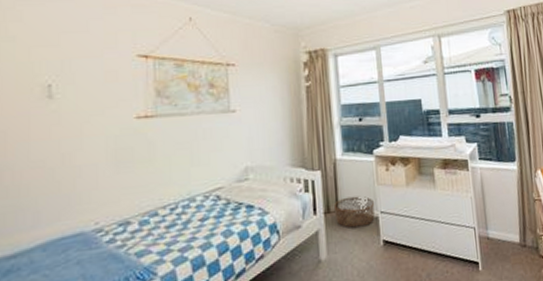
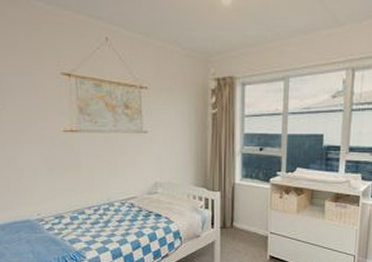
basket: present [333,196,375,228] -> none [229,217,266,242]

